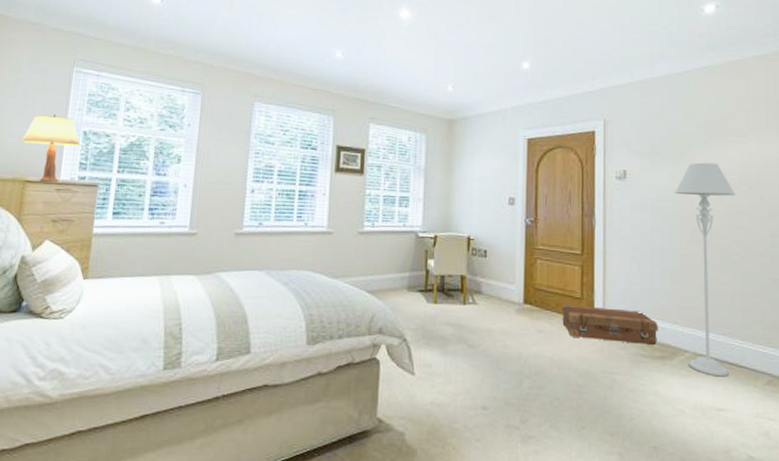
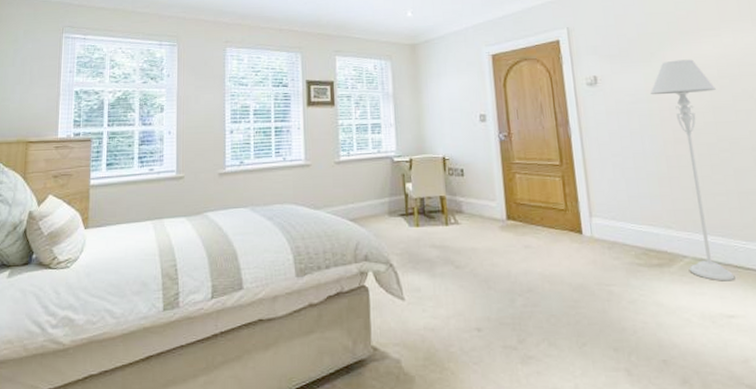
table lamp: present [21,115,81,183] -> none [22,79,74,142]
suitcase: present [561,303,658,346] -> none [546,216,652,254]

